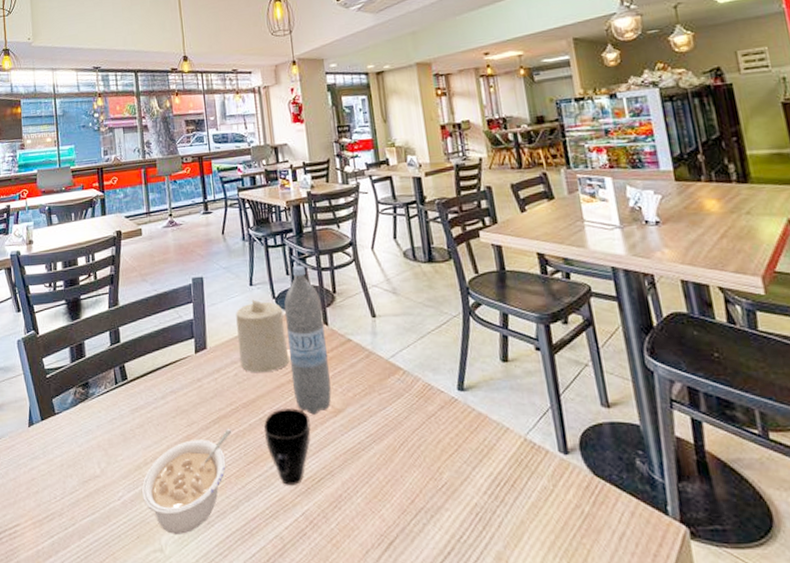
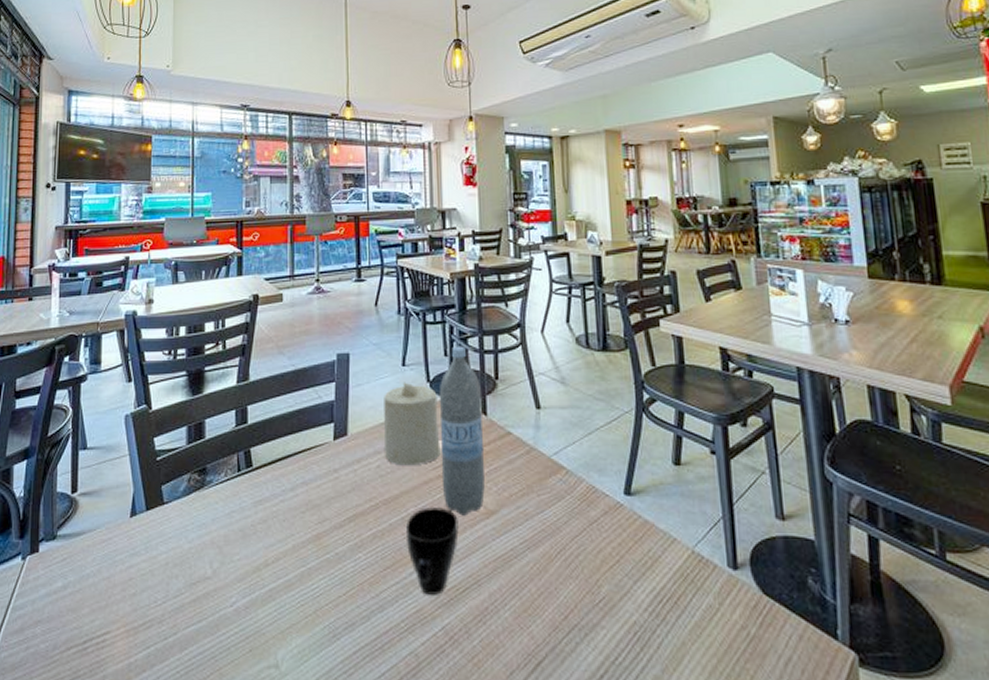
legume: present [141,428,232,534] -> none [258,527,369,648]

